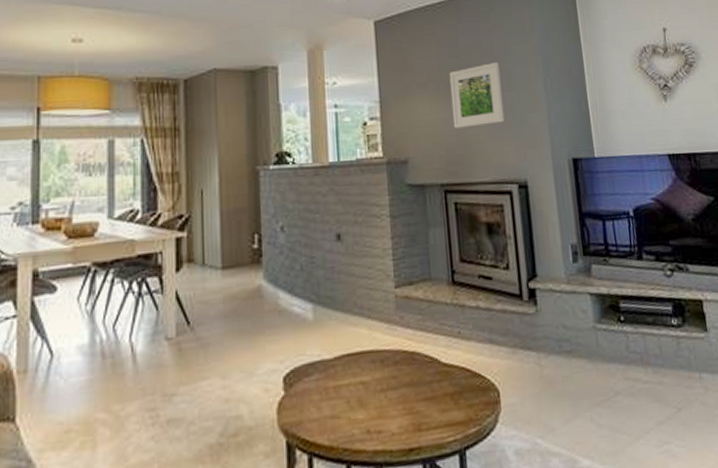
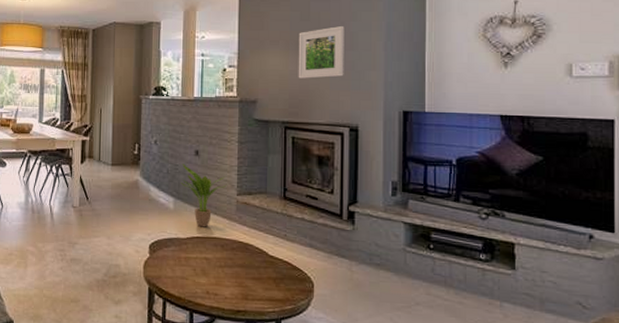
potted plant: none [320,254,381,340] -> present [181,163,227,227]

